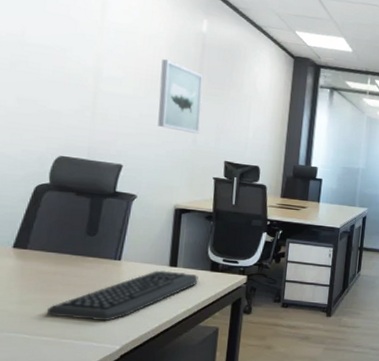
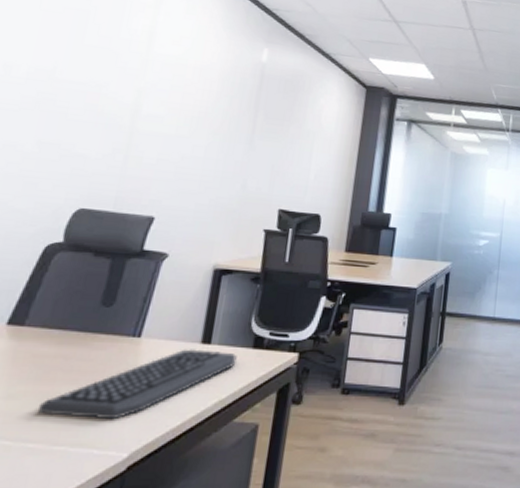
wall art: present [158,59,204,134] -> none [201,93,260,178]

